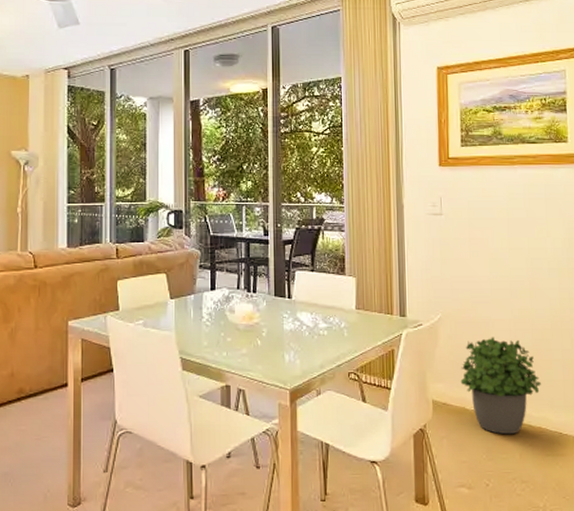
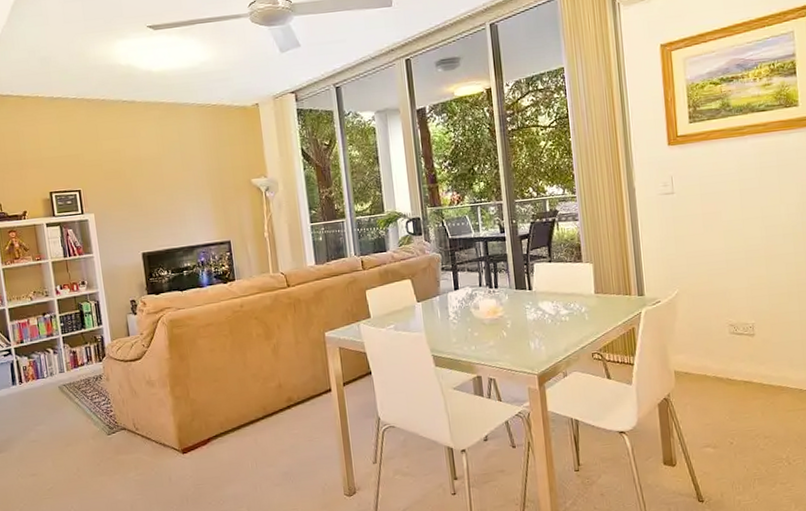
potted plant: present [460,337,541,435] -> none [700,306,780,396]

